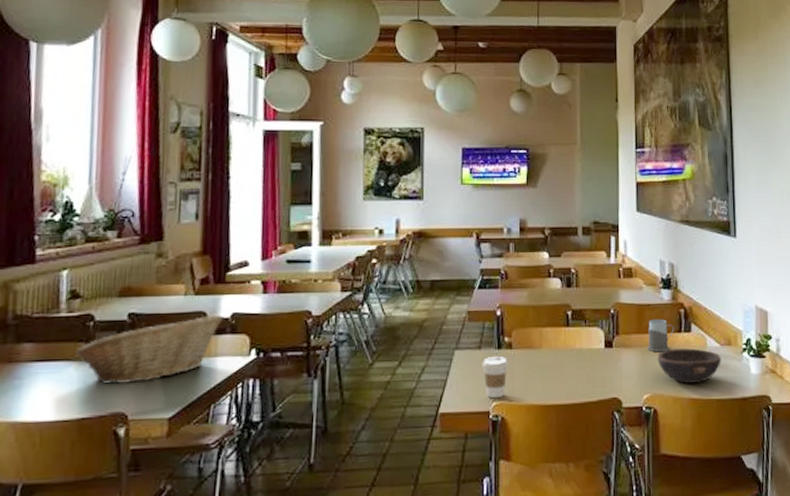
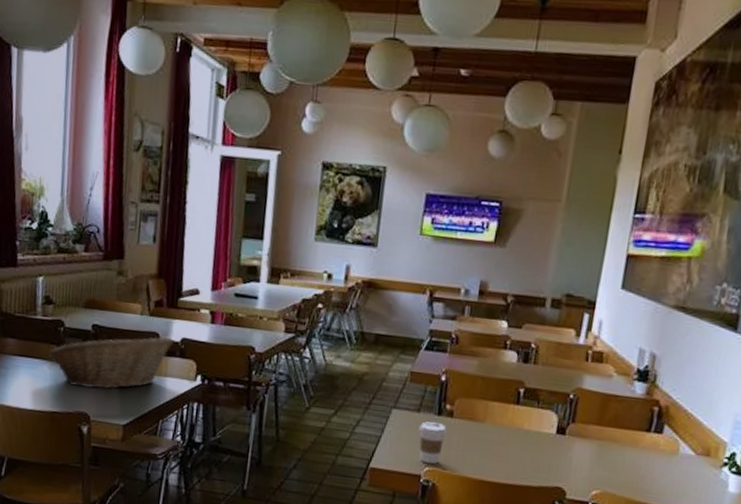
mug: present [647,319,674,352] -> none [606,412,643,450]
bowl: present [657,348,721,383] -> none [615,448,694,490]

